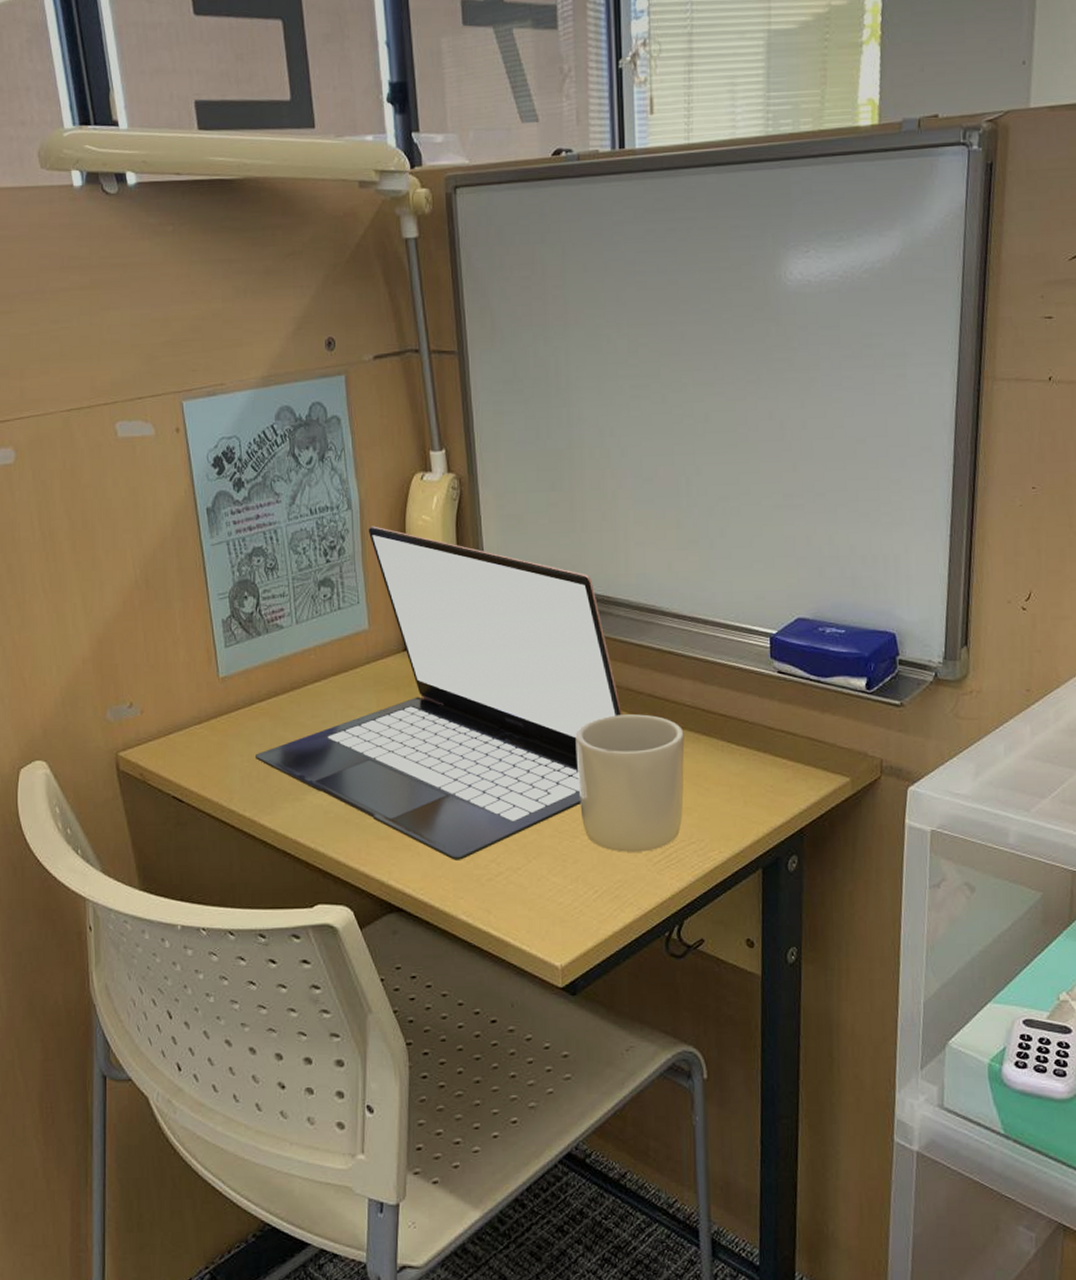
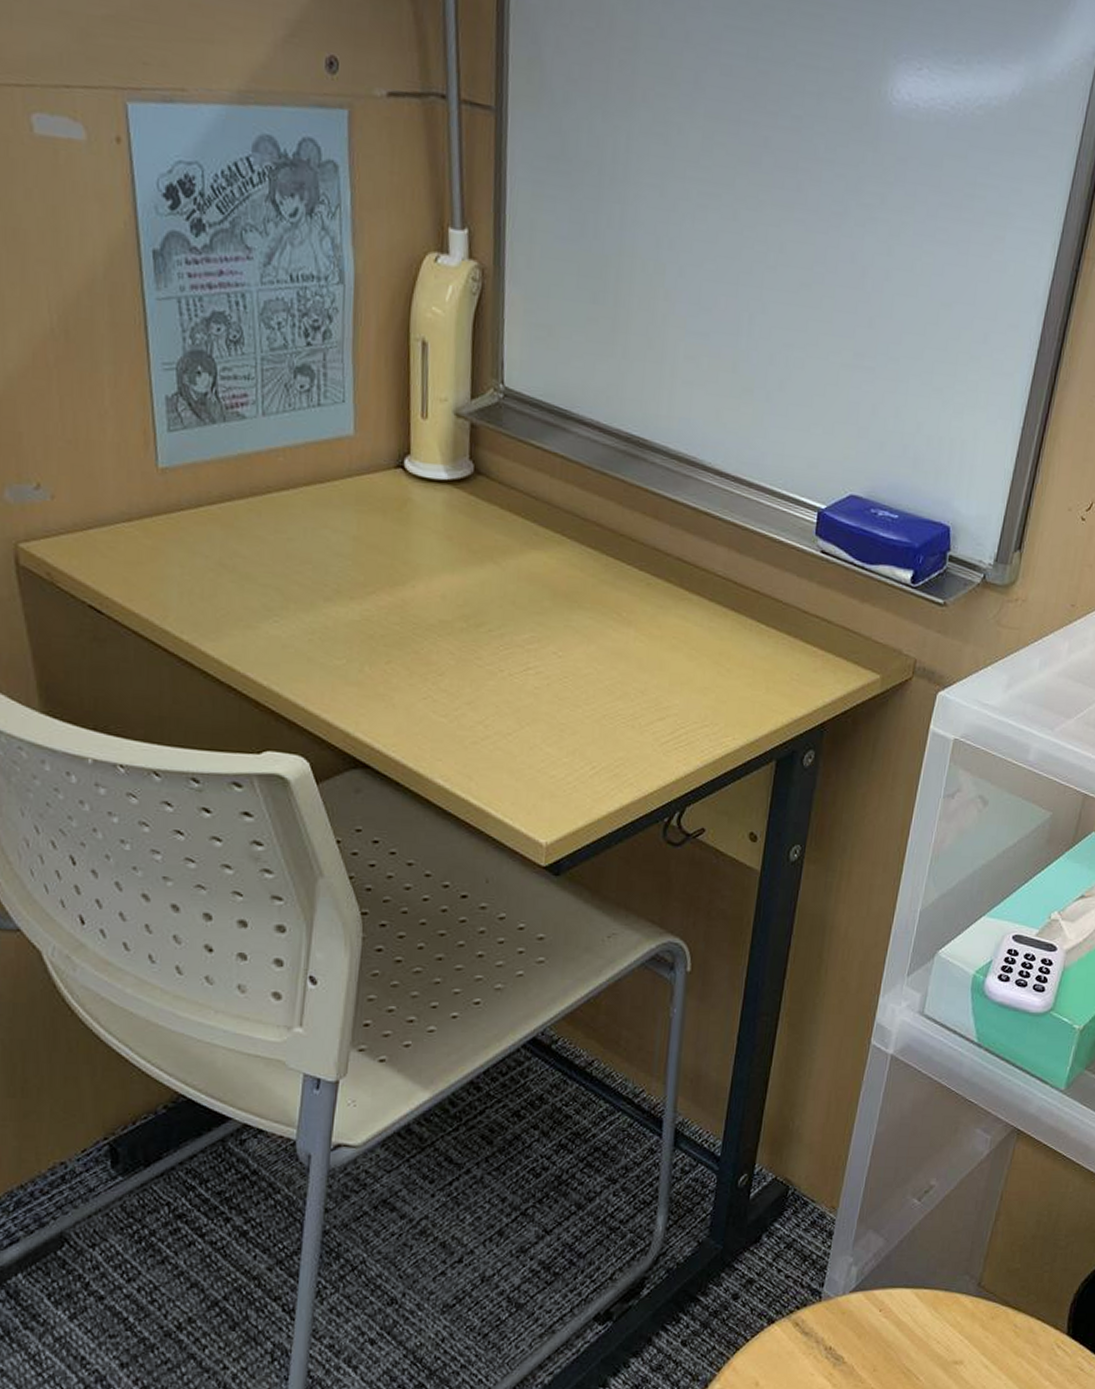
laptop: present [254,526,623,860] -> none [198,309,646,718]
mug: present [575,714,685,852] -> none [586,575,711,730]

